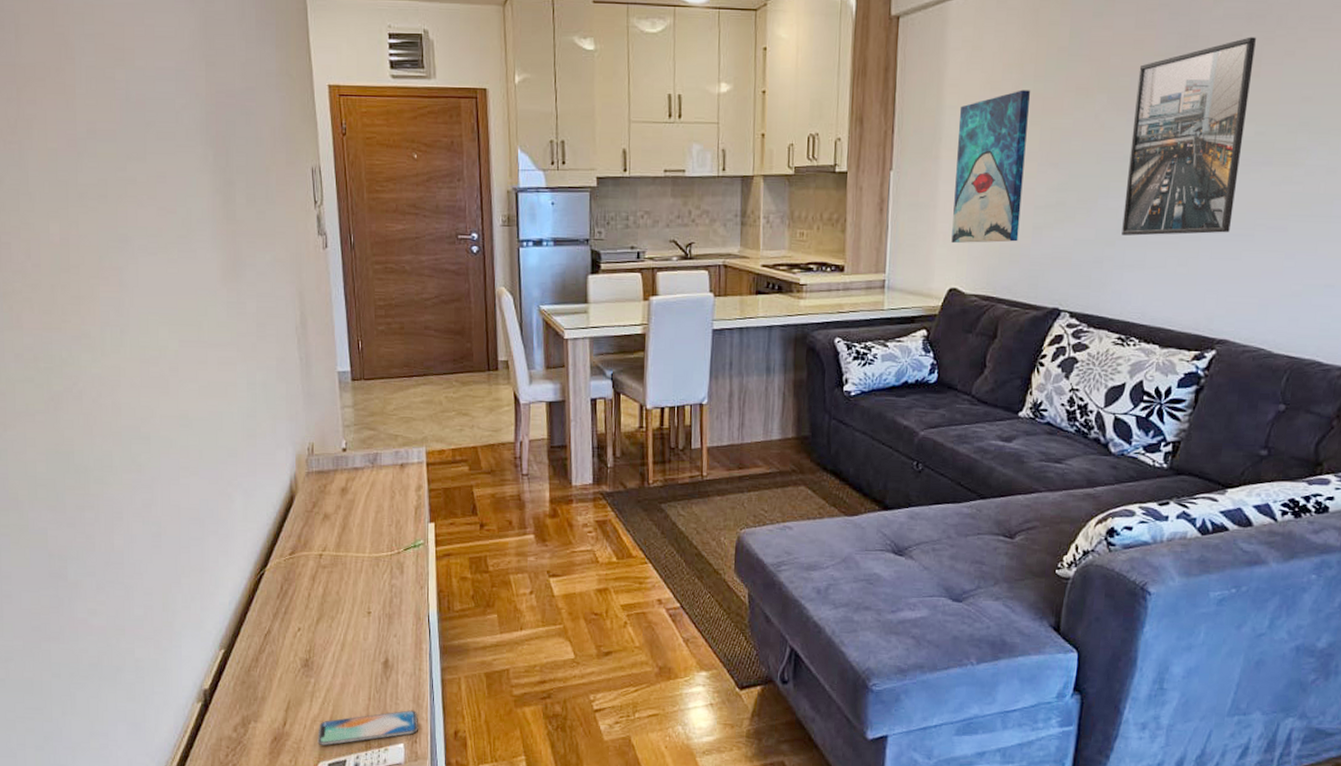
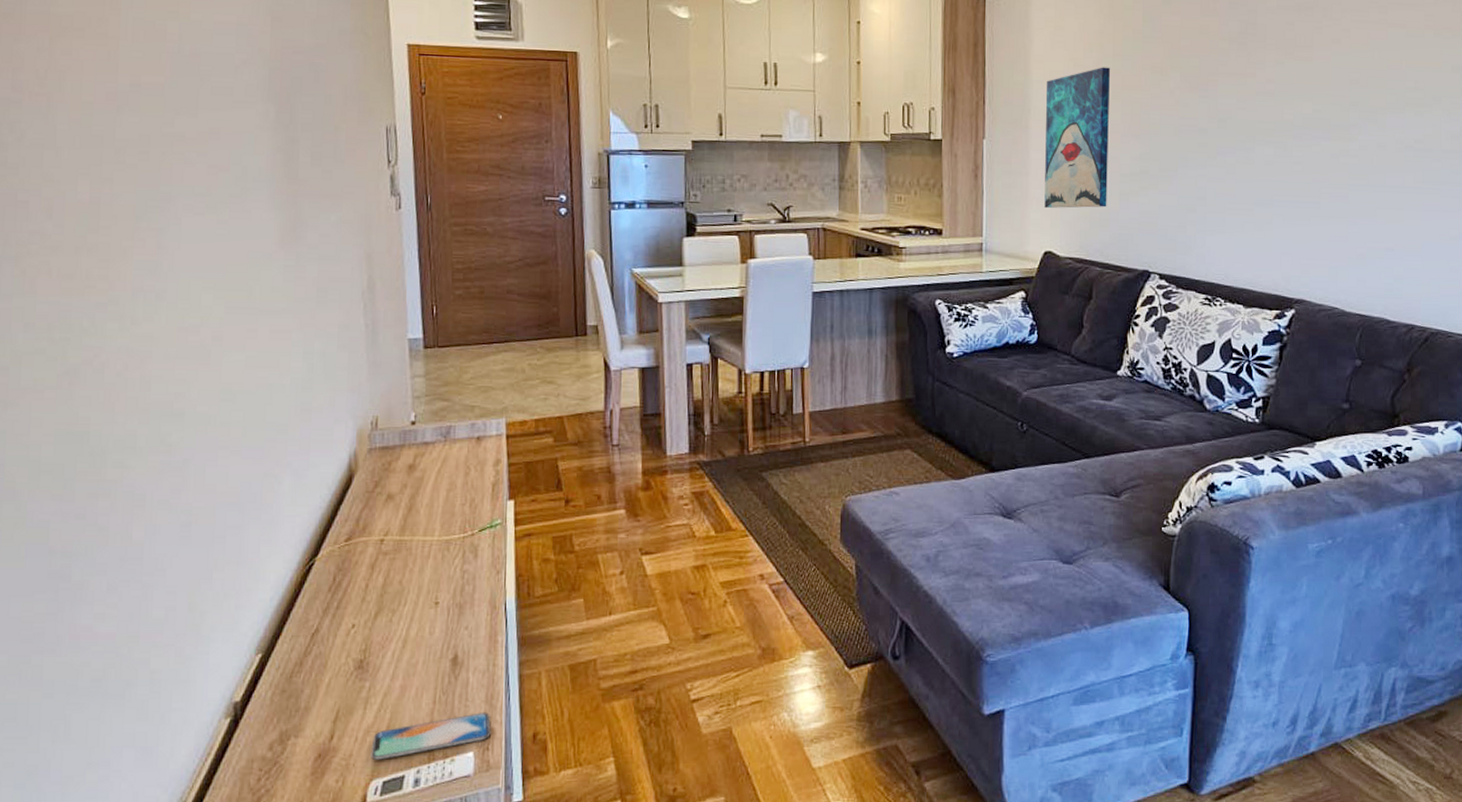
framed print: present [1122,37,1256,236] -> none [1202,26,1306,203]

